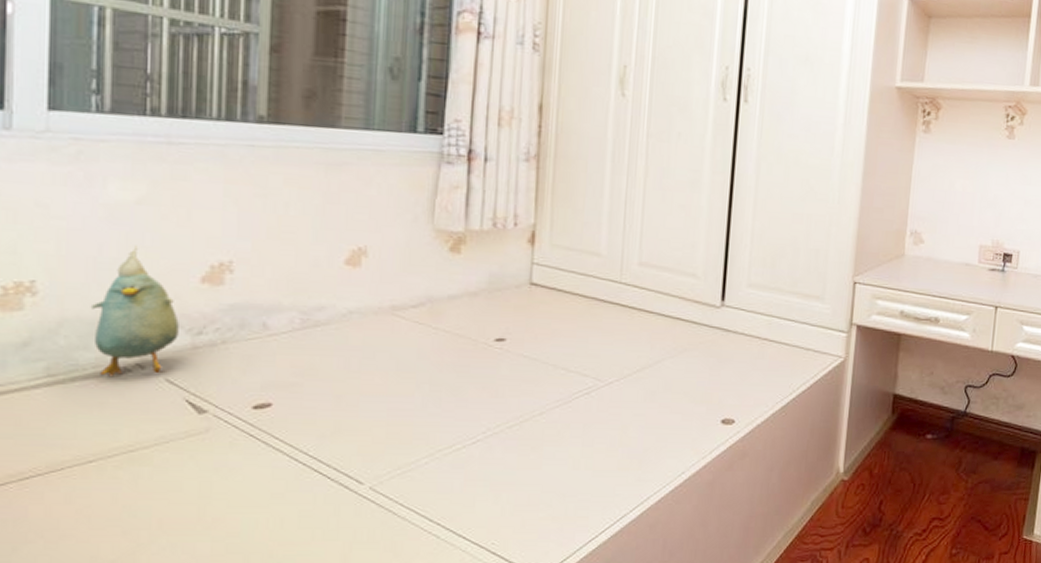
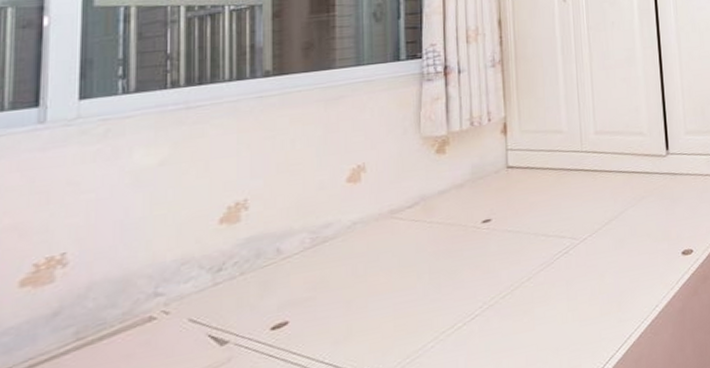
plush toy: present [90,245,179,378] -> none [117,202,200,329]

